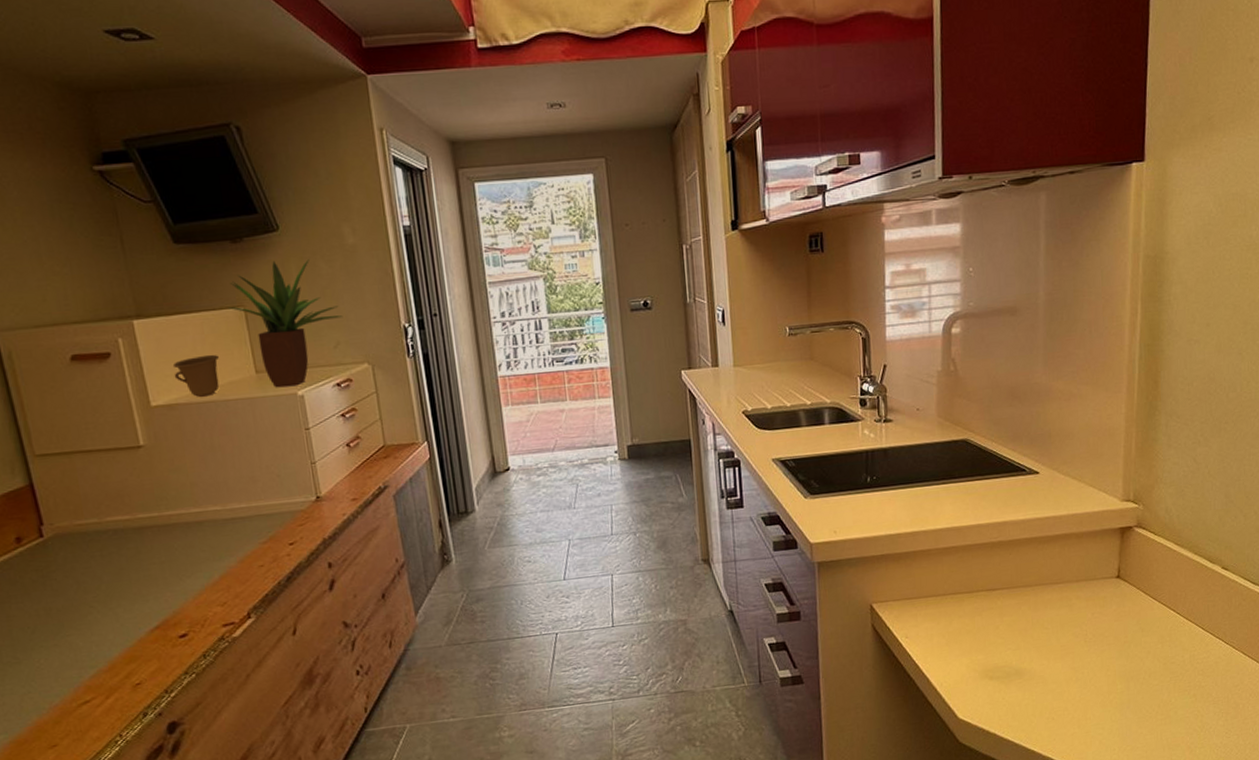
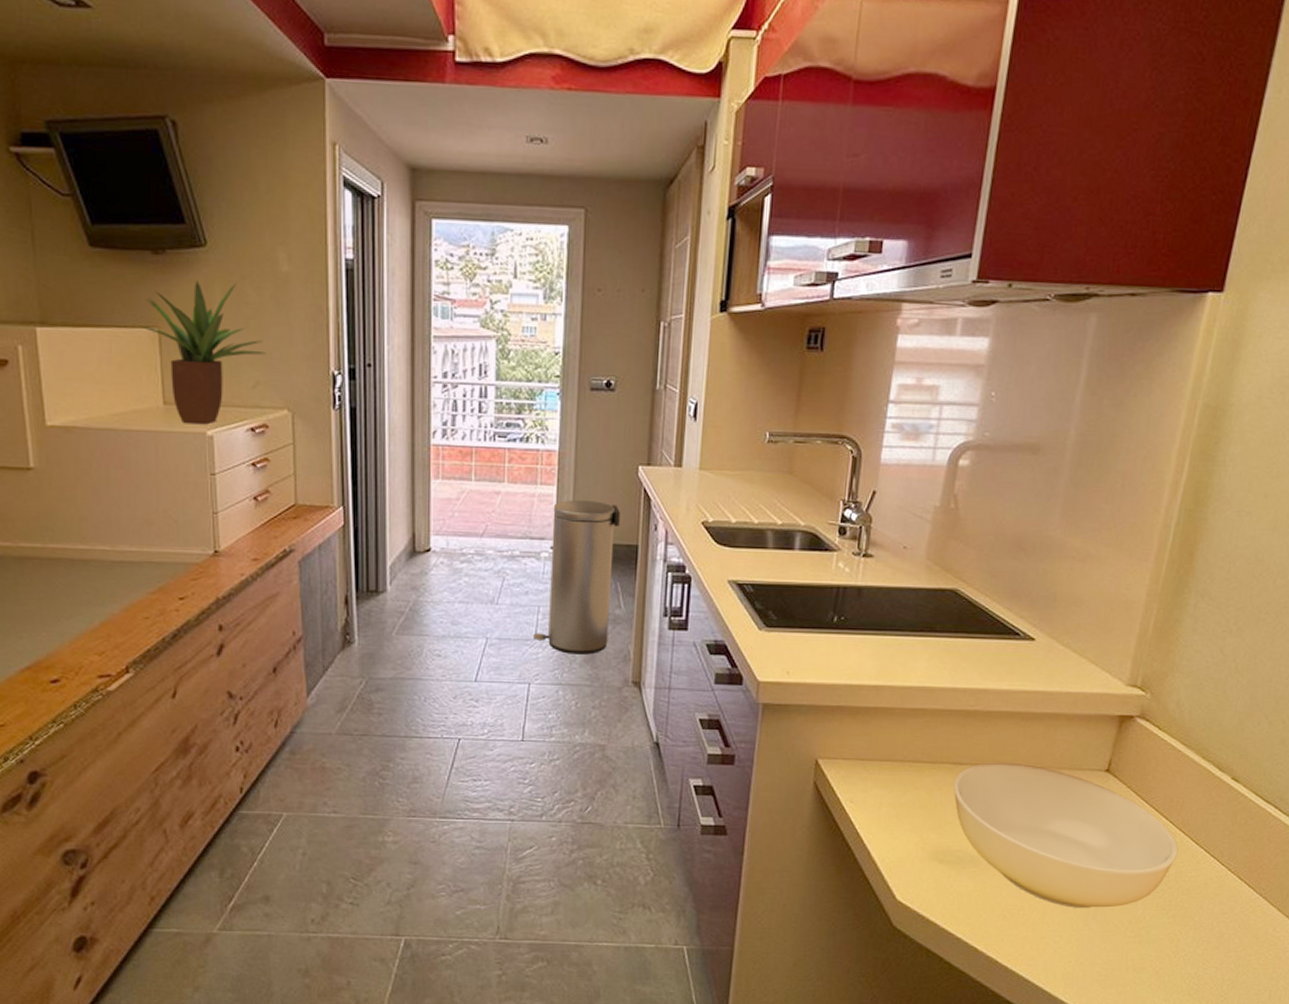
cup: present [174,354,220,397] -> none [74,376,125,423]
pedal bin: none [610,406,676,544] -> present [533,500,620,655]
bowl: none [991,581,1189,702] -> present [953,762,1179,908]

